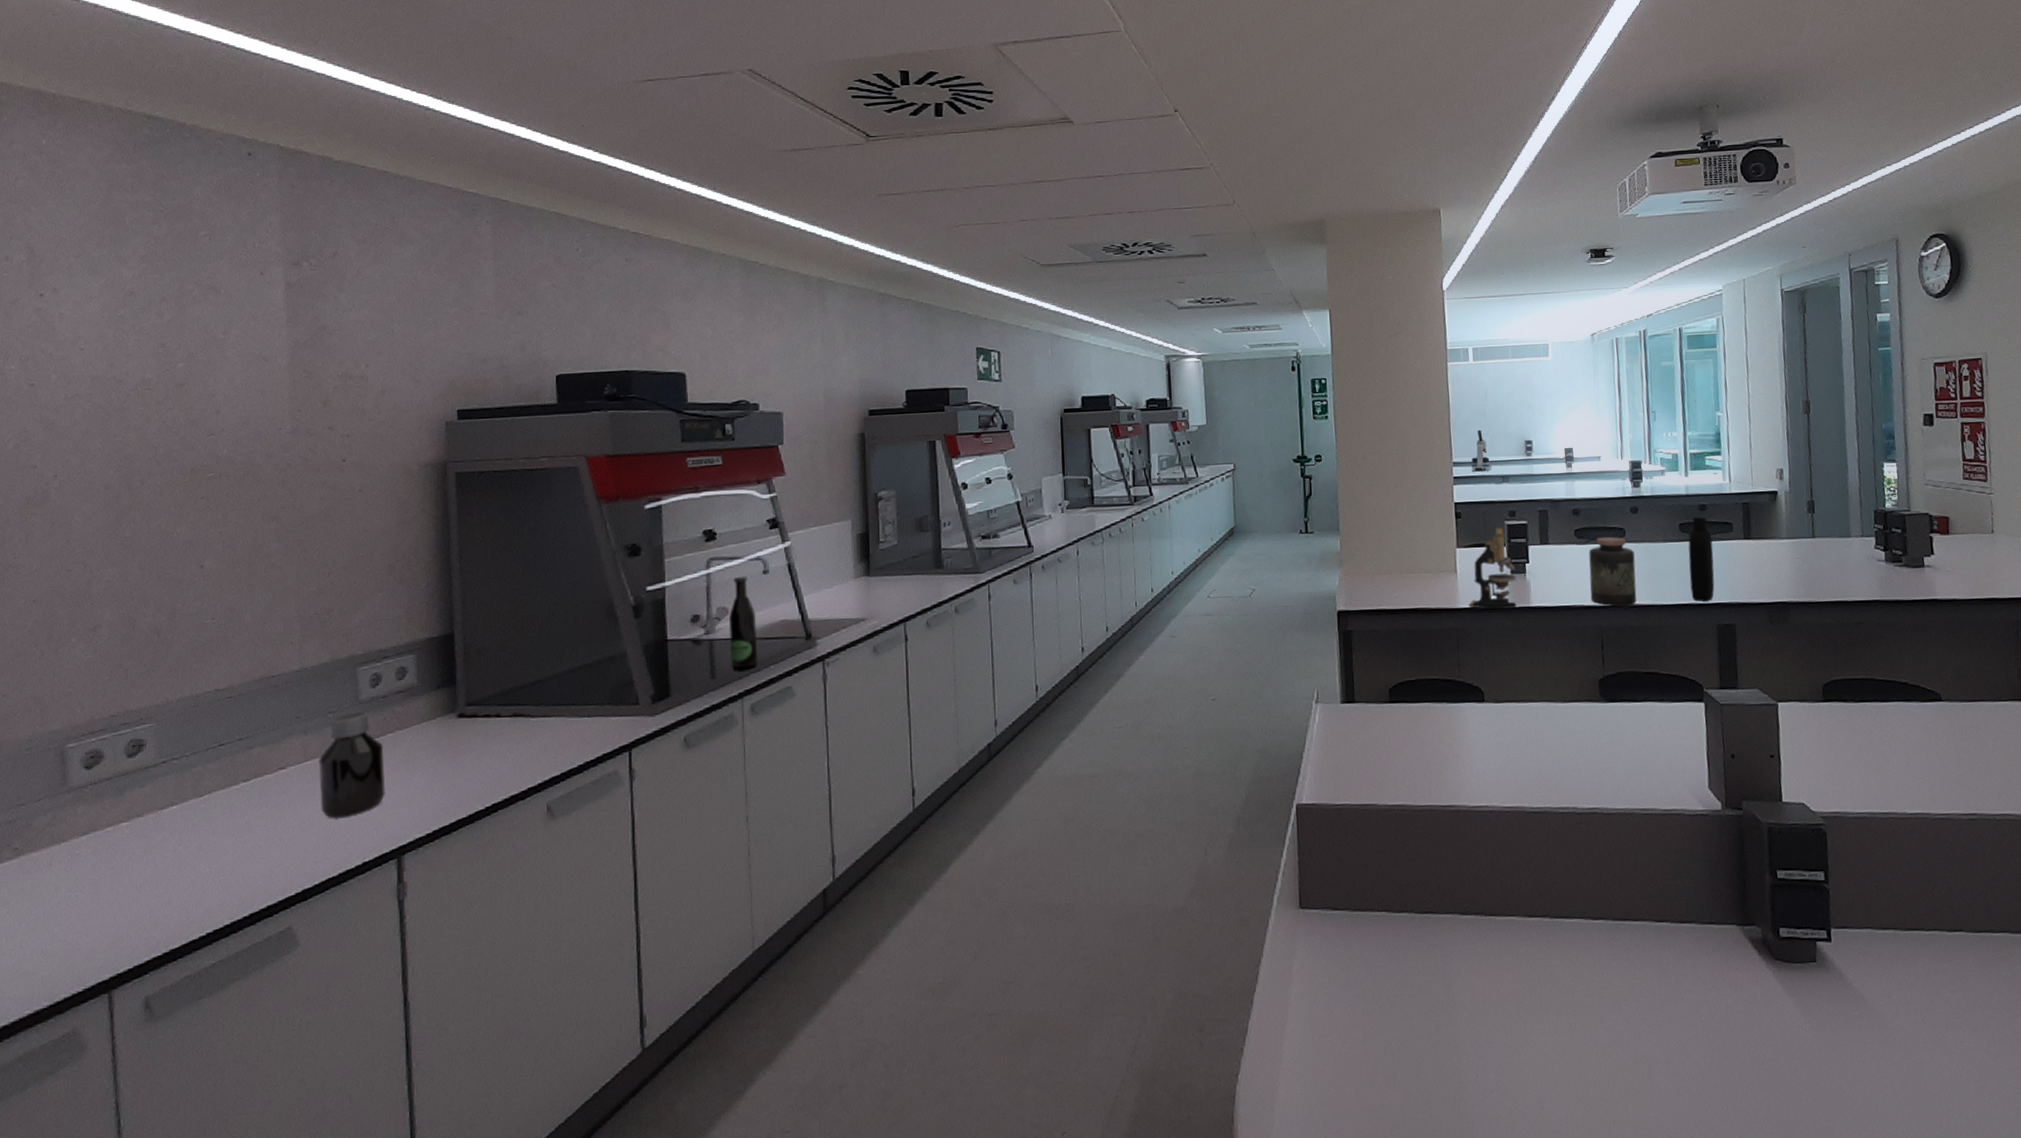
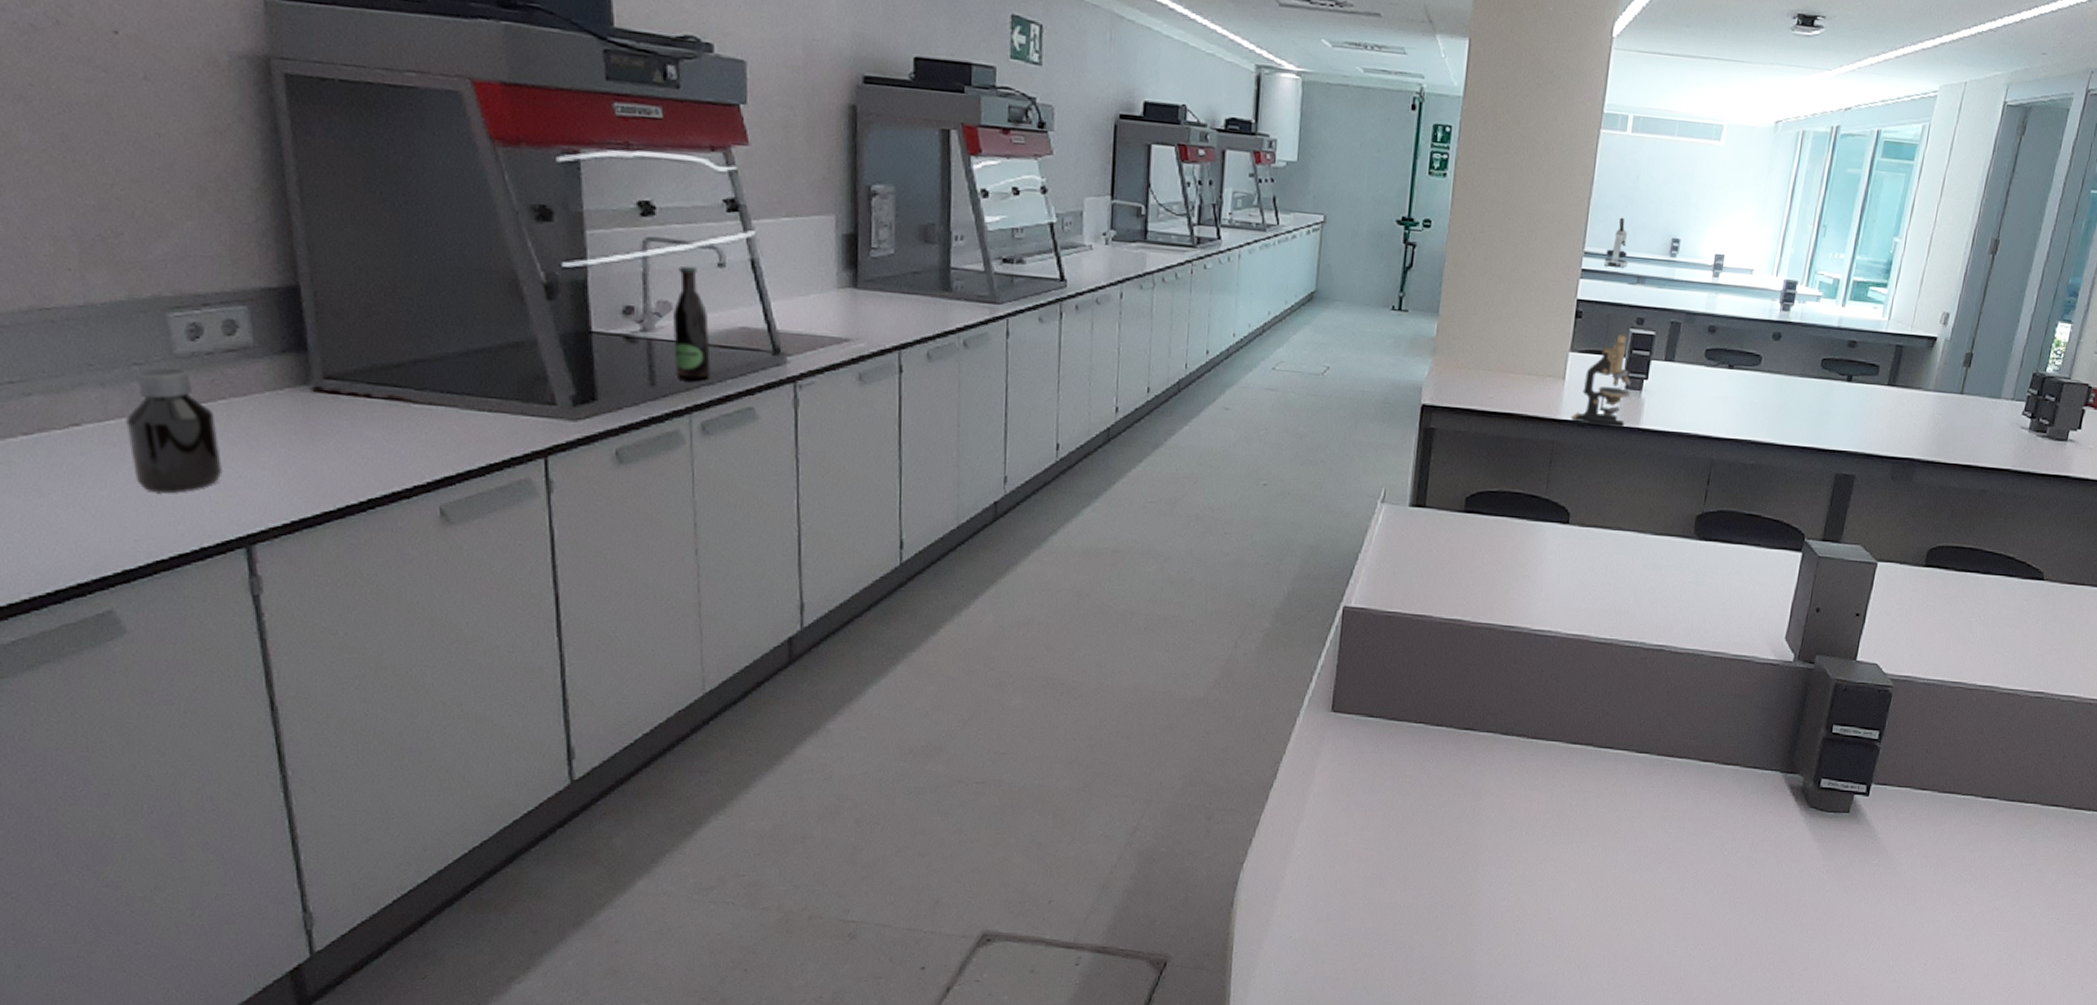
jar: present [1588,536,1637,606] -> none [1707,361,1766,441]
bottle: present [1688,517,1715,601] -> none [1816,354,1855,447]

